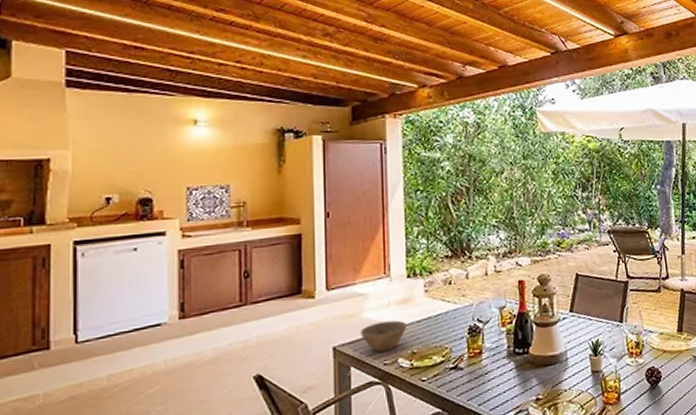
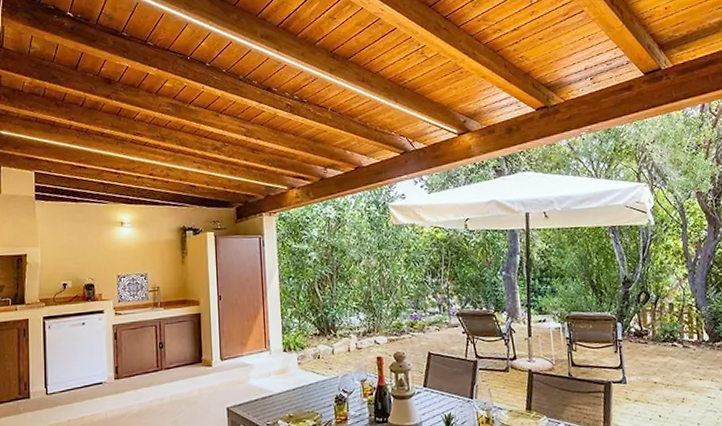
bowl: present [360,320,408,353] -> none [247,388,285,415]

